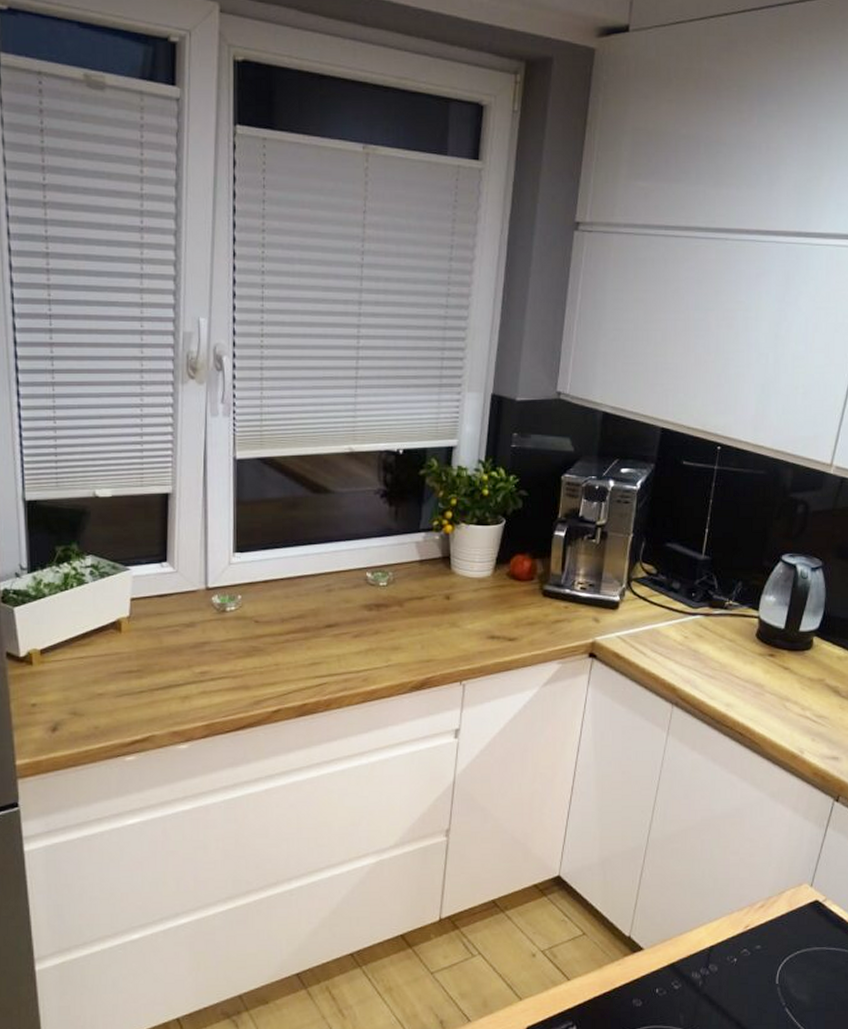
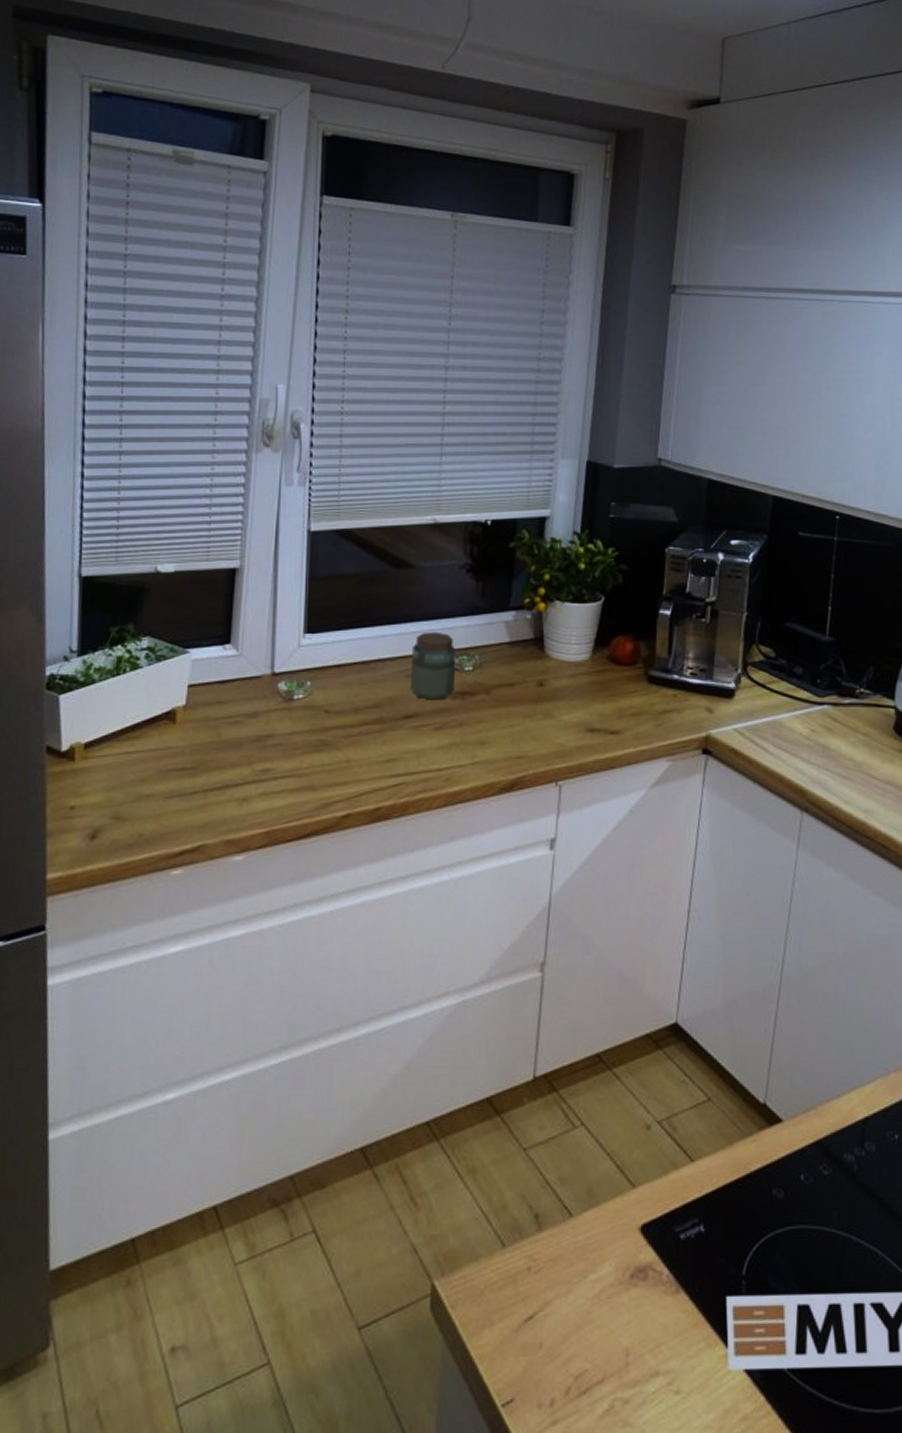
peanut butter: none [330,551,372,612] -> present [410,631,456,700]

